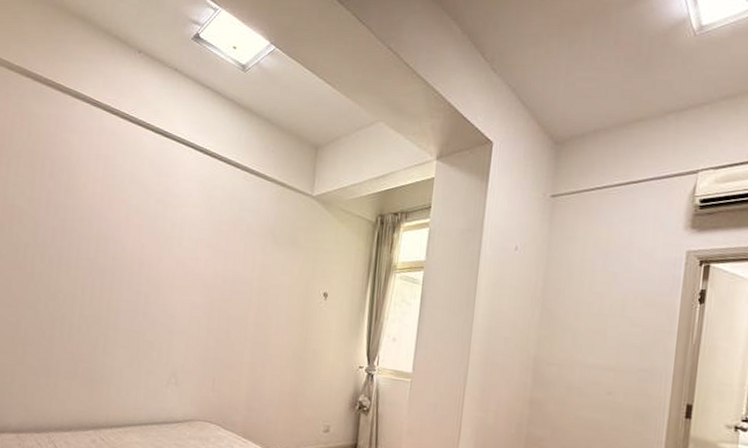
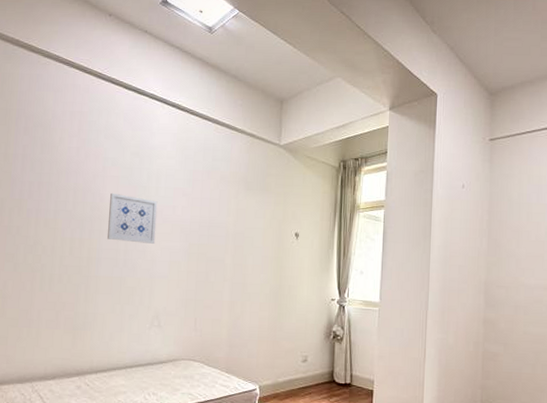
wall art: none [128,242,181,297] -> present [107,192,158,244]

